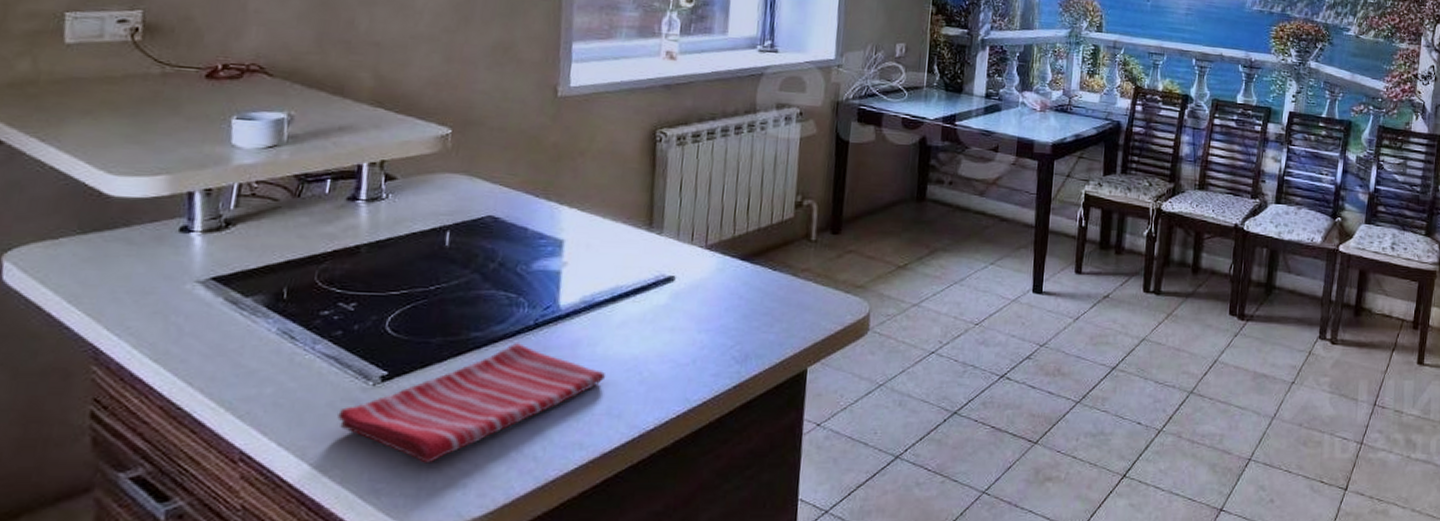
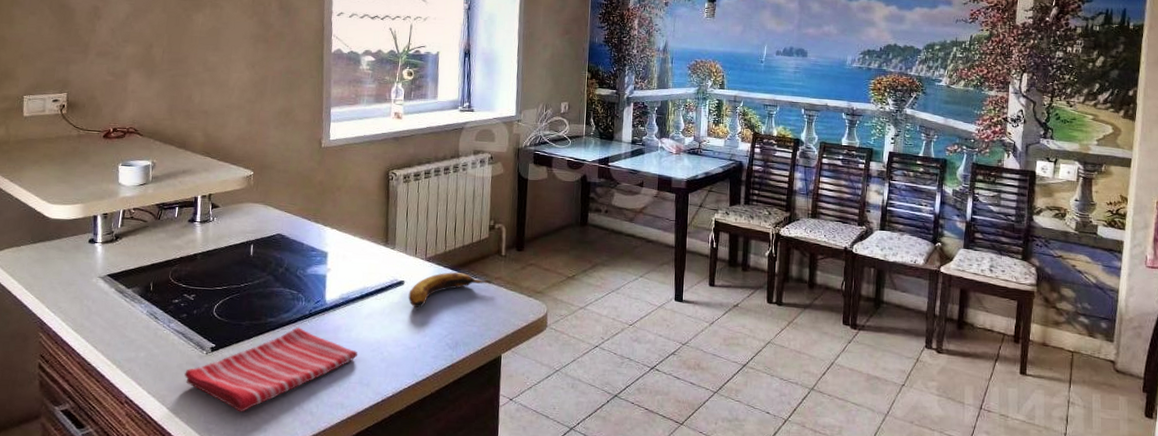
banana: none [679,263,796,312] -> present [408,272,491,309]

